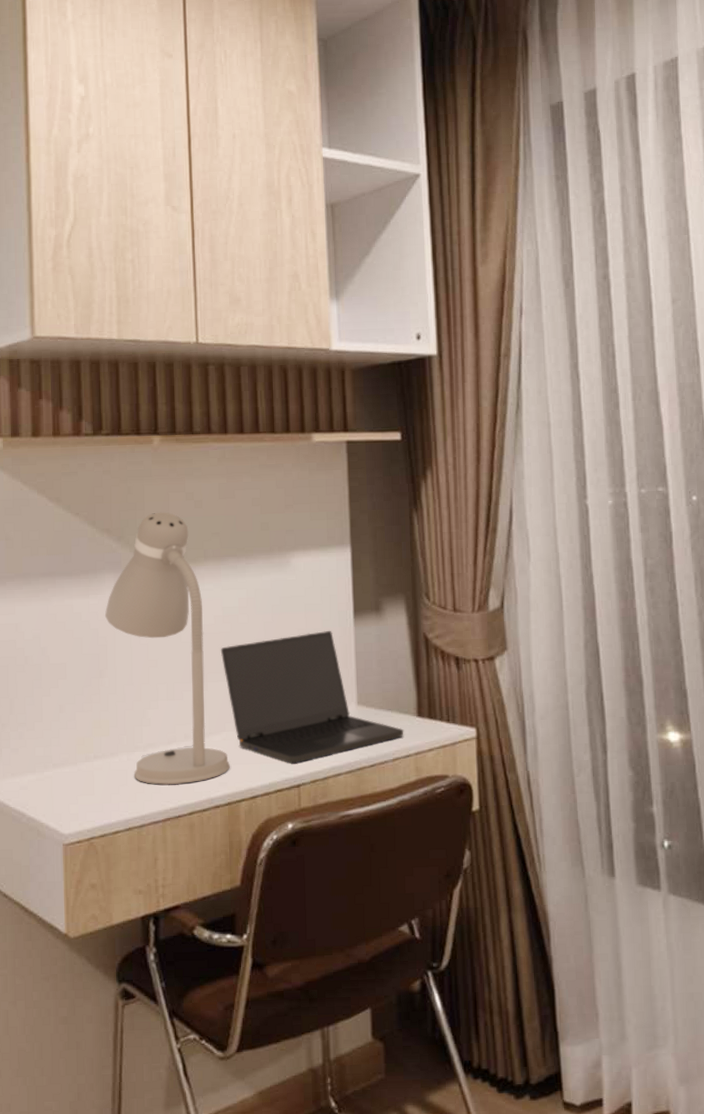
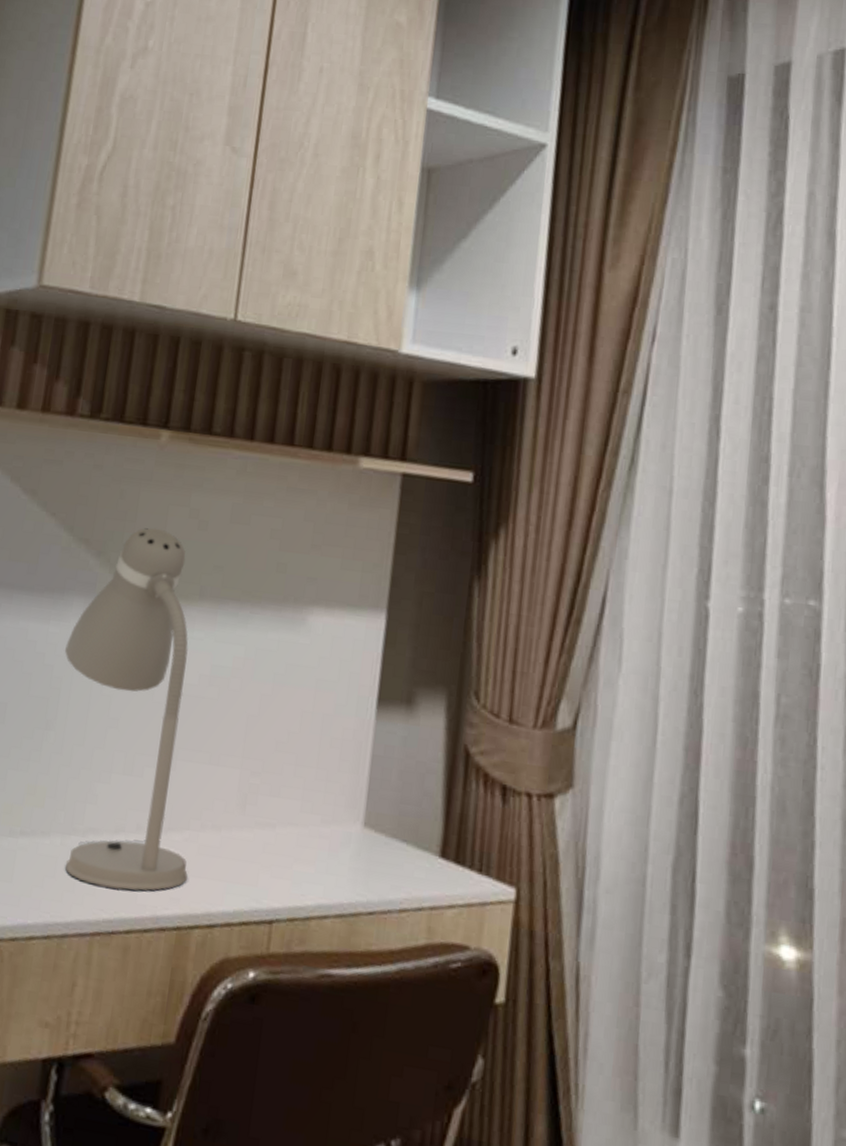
laptop: present [220,631,404,764] -> none [199,716,420,891]

